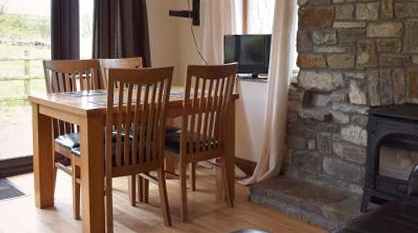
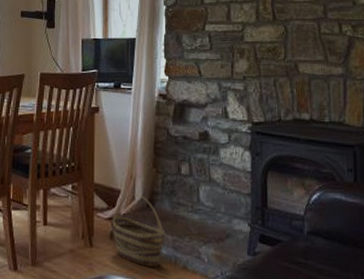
basket: none [249,165,294,222] -> present [112,193,165,267]

